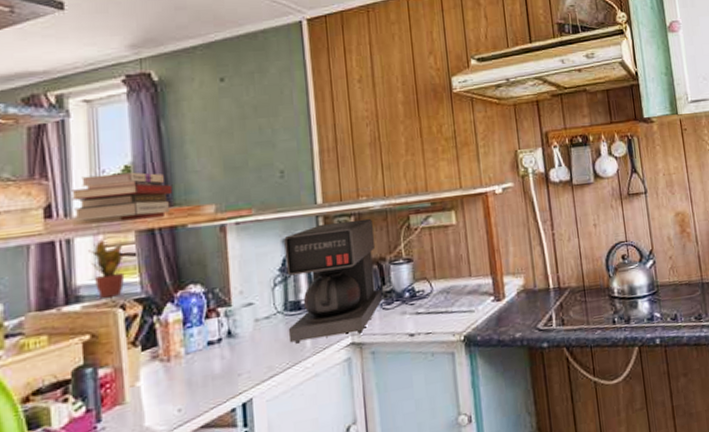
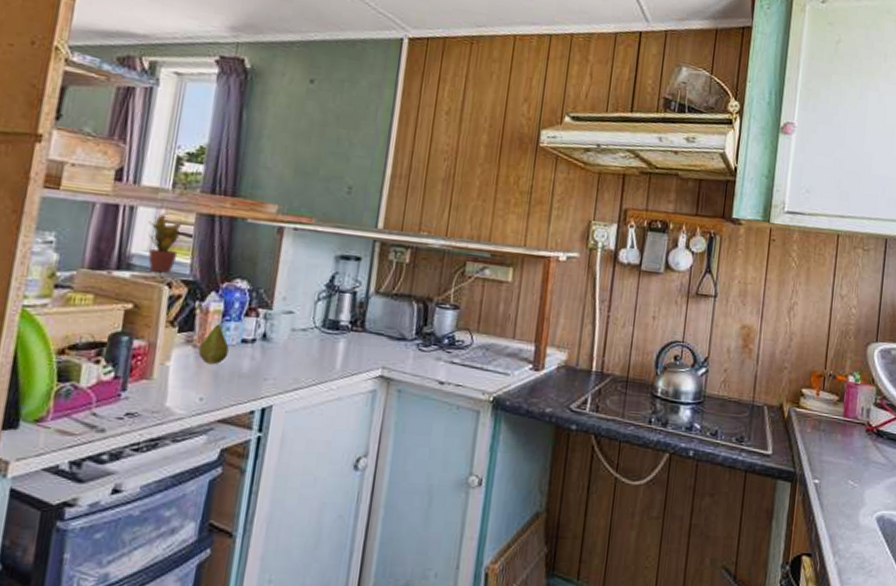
books: present [71,172,173,227] -> none [139,147,241,206]
fruit: none [166,329,197,375] -> present [198,320,229,365]
coffee maker: present [284,218,382,345] -> none [320,249,428,369]

